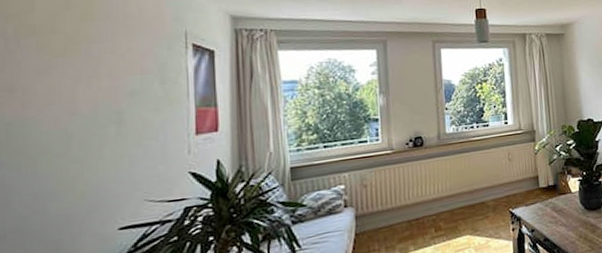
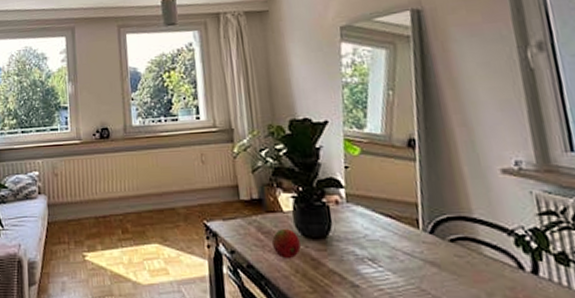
fruit: none [562,205,584,229] -> present [271,229,301,259]

